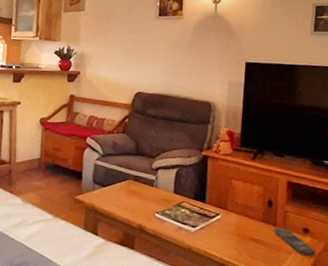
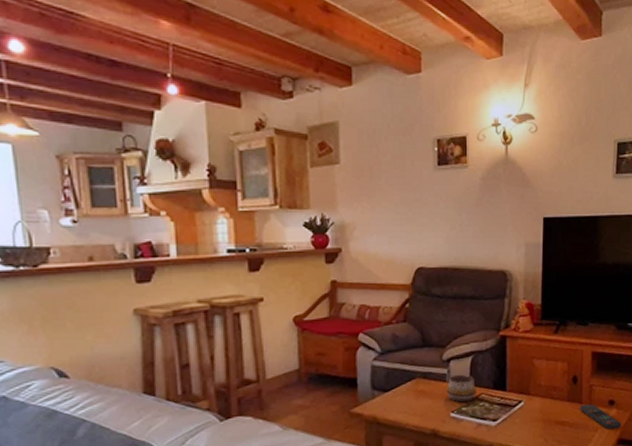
decorative bowl: none [153,182,180,207] -> present [446,375,477,403]

